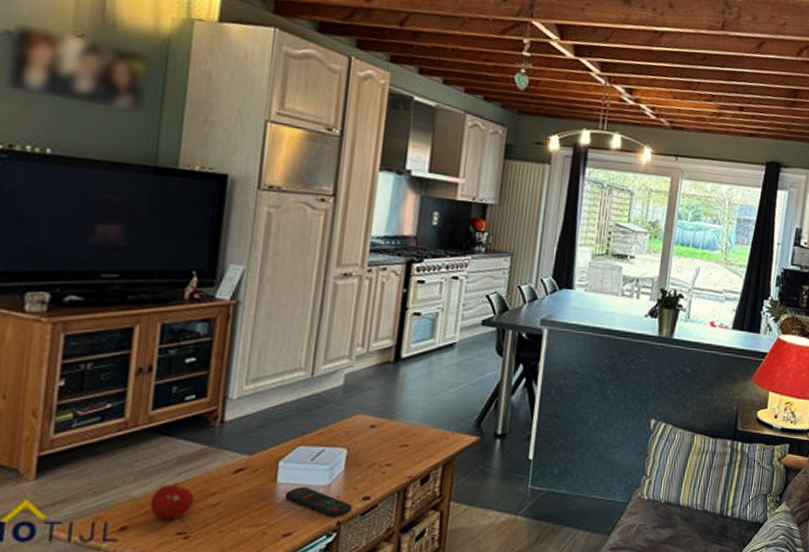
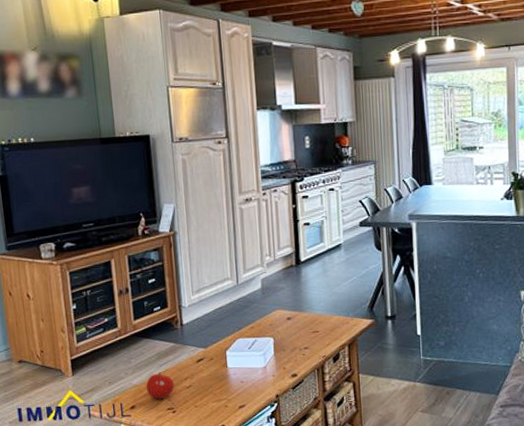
remote control: present [285,486,352,518] -> none [236,369,285,392]

